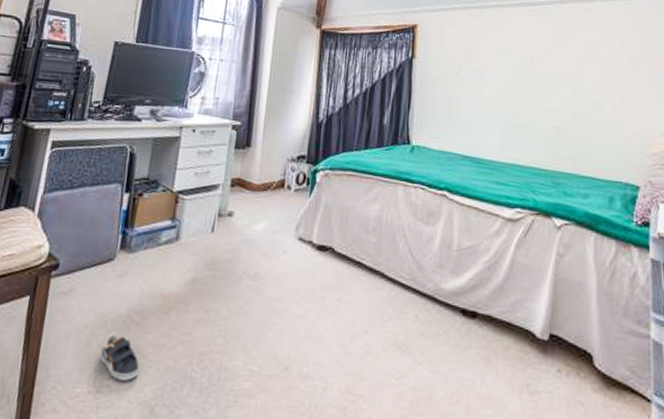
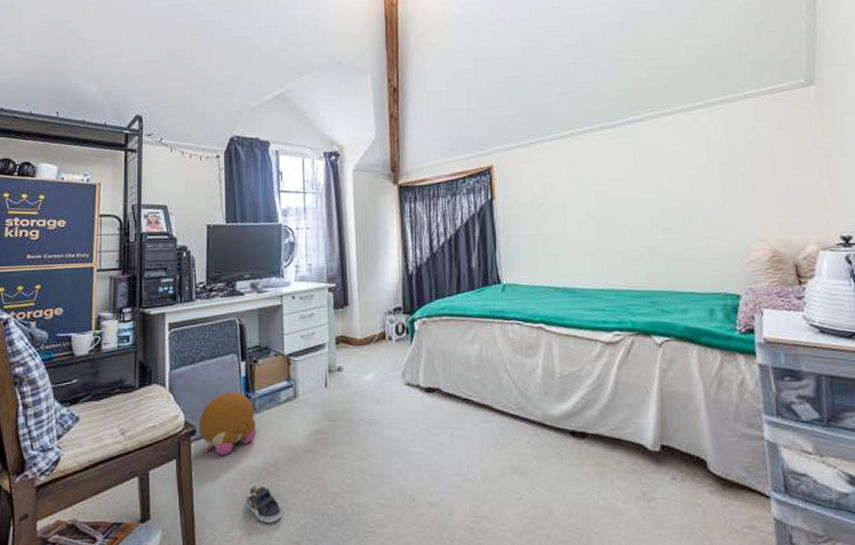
plush toy: none [62,225,130,296] -> present [199,392,257,455]

